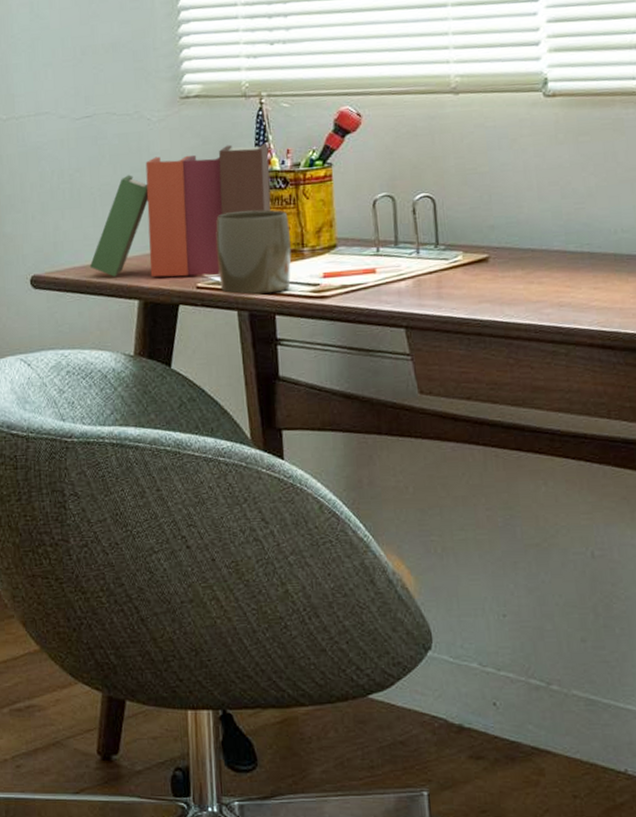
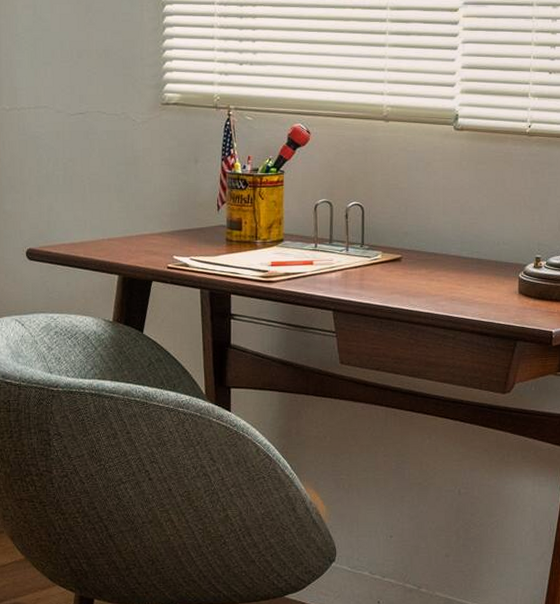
books: present [89,144,271,277] -> none [77,148,233,259]
mug: present [215,209,292,295] -> none [185,206,247,276]

